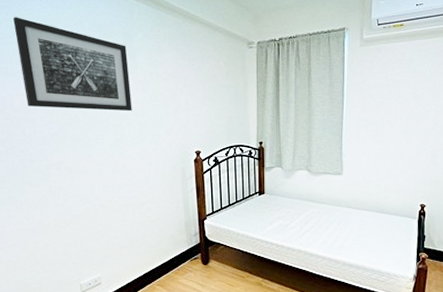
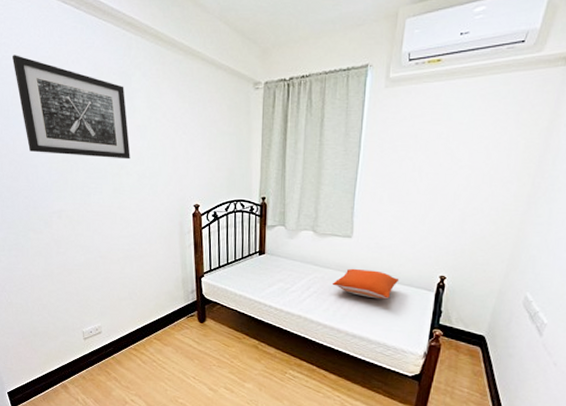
pillow: none [327,202,386,229] -> present [332,268,399,300]

